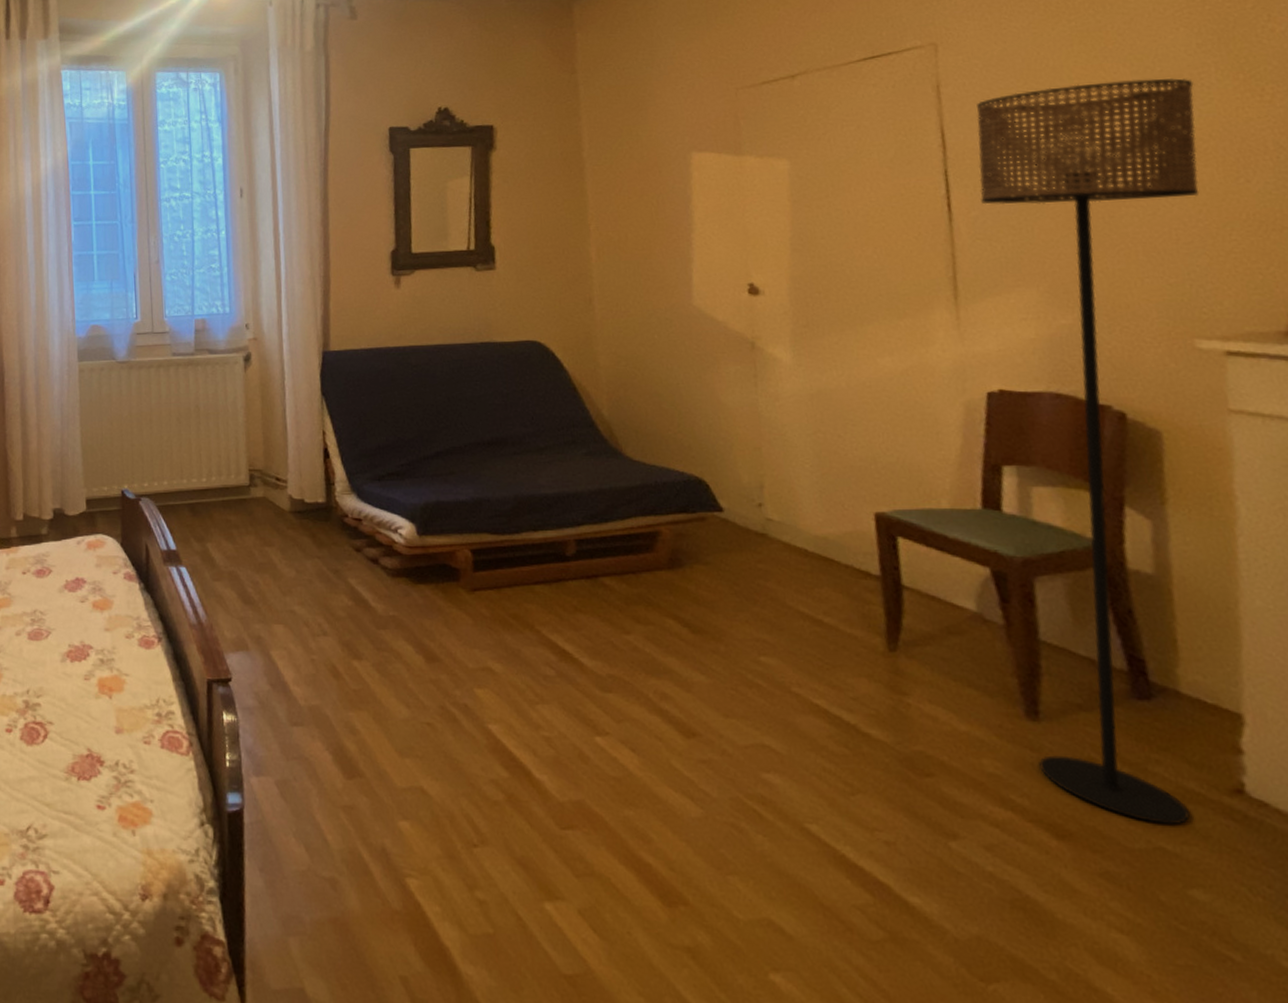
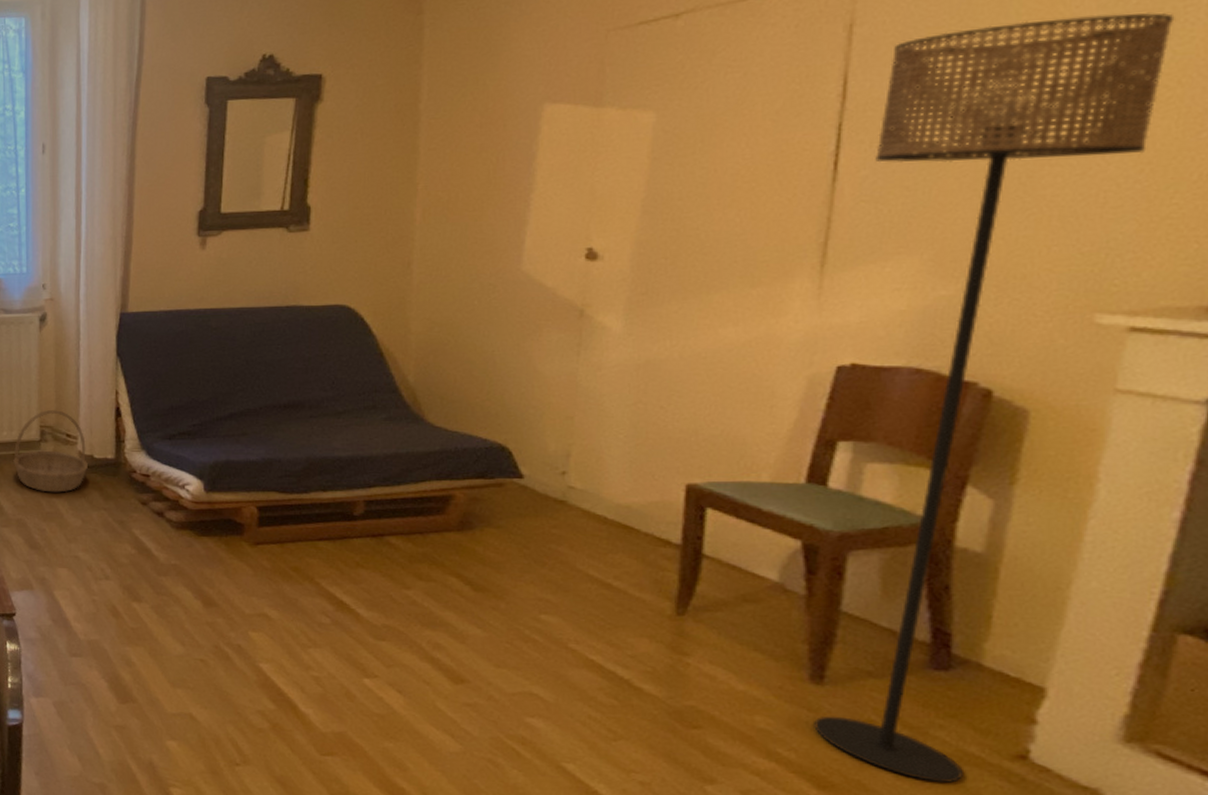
basket: none [222,453,299,541] -> present [12,410,88,493]

